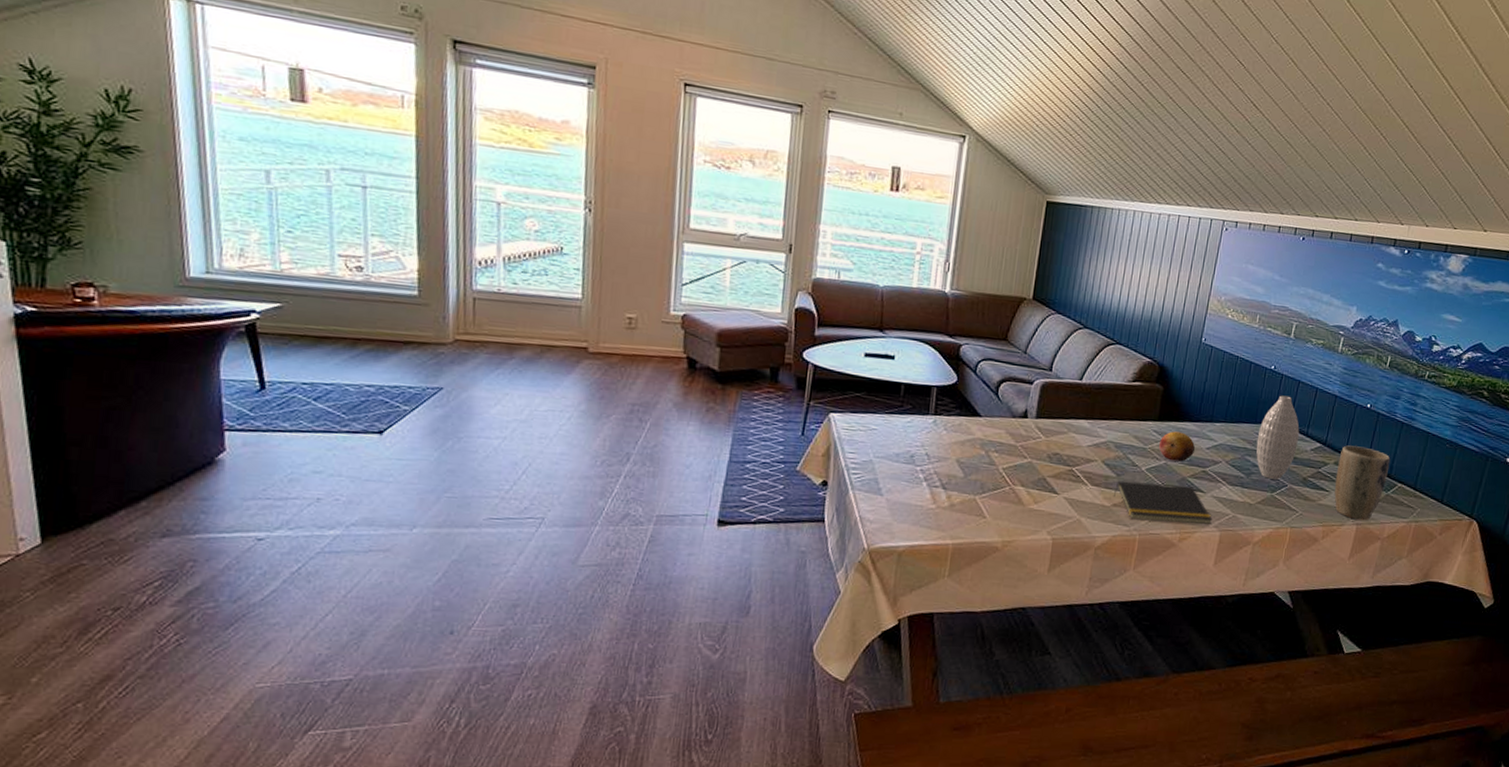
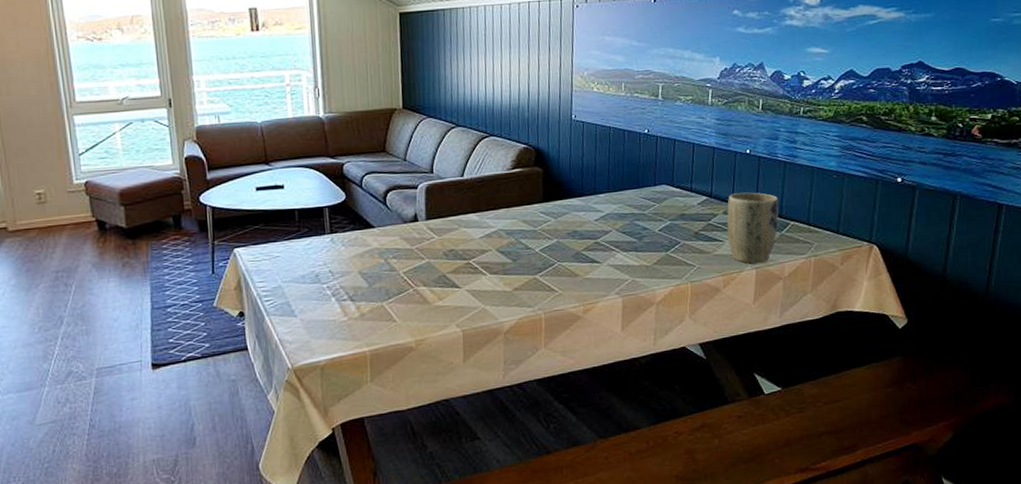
notepad: present [1114,480,1212,524] -> none [513,259,612,300]
fruit: present [1158,431,1195,462] -> none [547,209,583,238]
vase: present [1256,395,1300,480] -> none [642,156,684,239]

